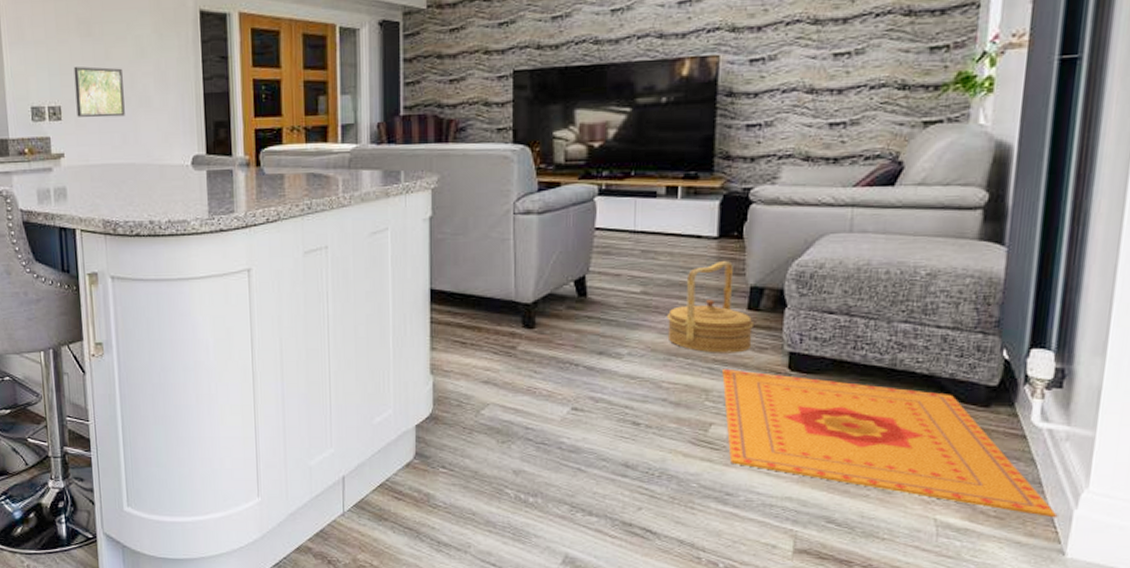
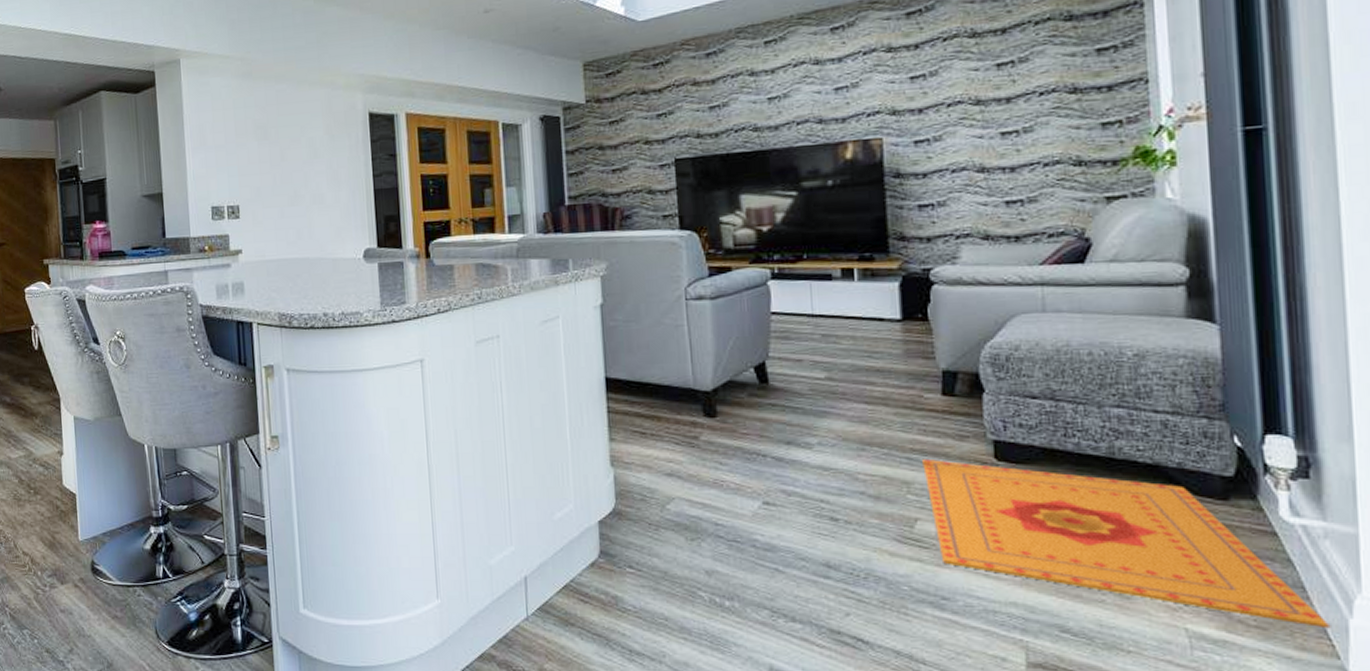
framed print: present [73,66,125,118] -> none [251,167,299,215]
basket: present [666,261,755,353] -> none [855,344,952,442]

